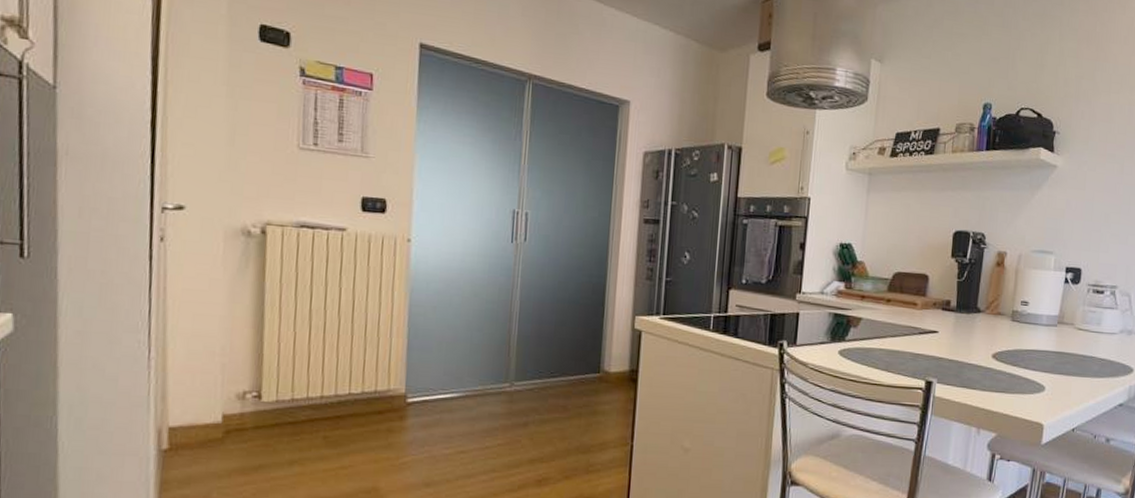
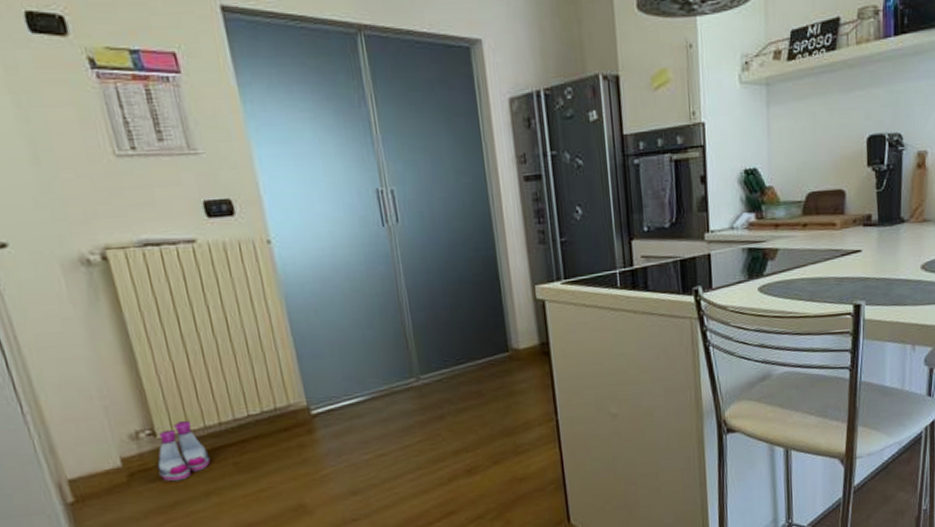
boots: none [253,388,304,445] -> present [156,420,211,482]

